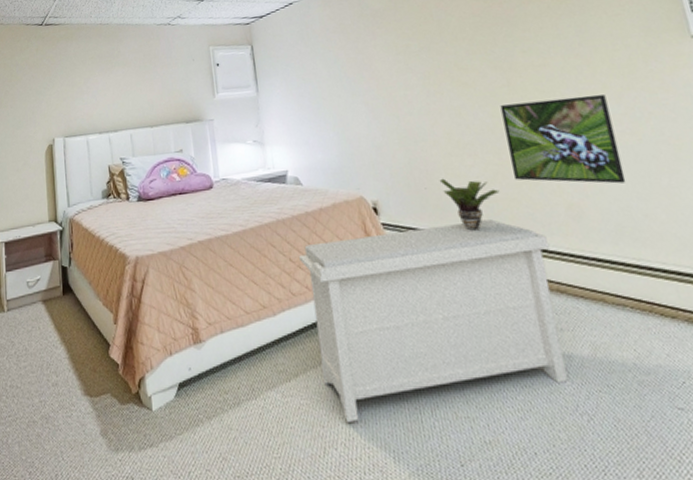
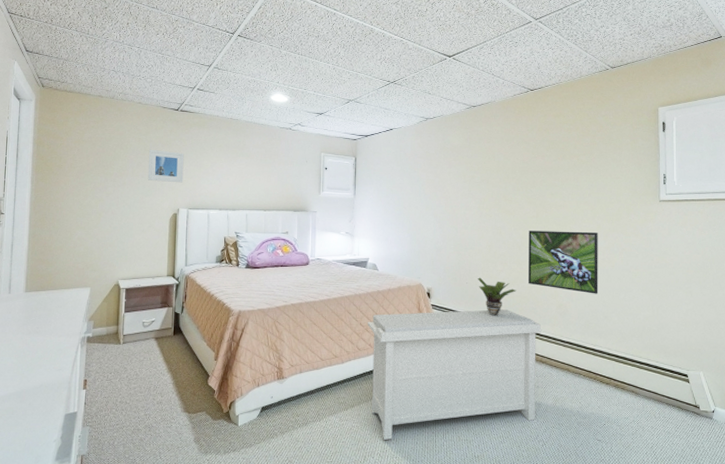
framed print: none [15,72,56,110] -> present [147,149,184,183]

